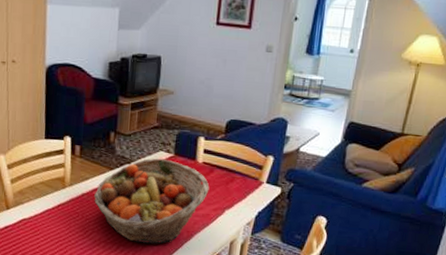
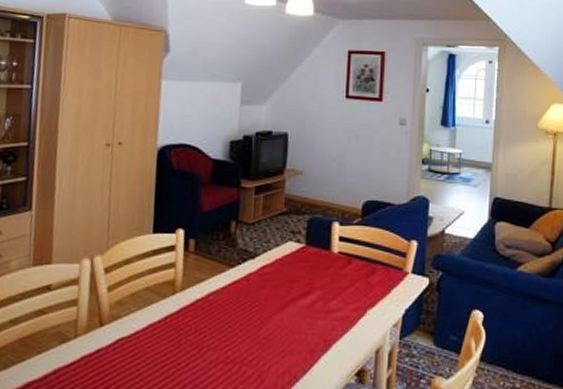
fruit basket: present [94,158,210,244] -> none [210,250,348,360]

